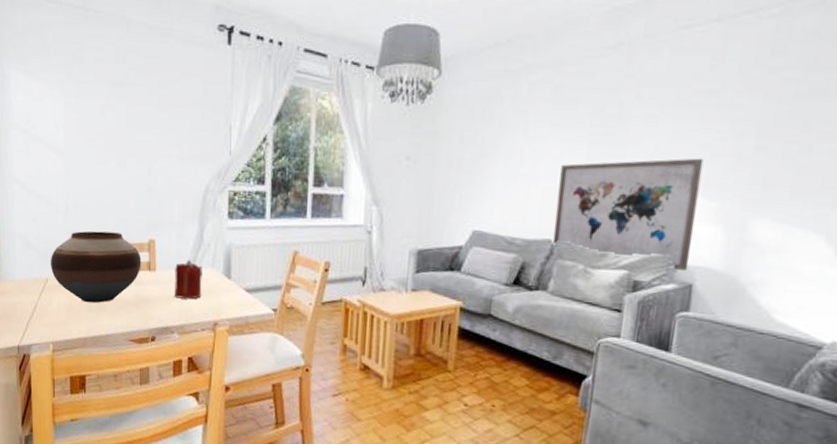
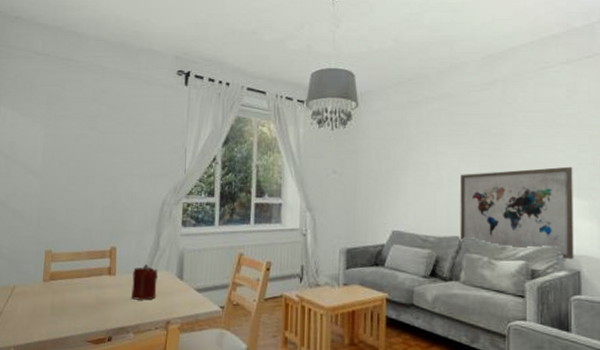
vase: present [50,231,142,303] -> none [18,241,103,307]

